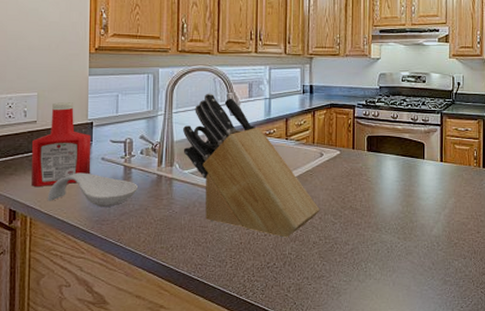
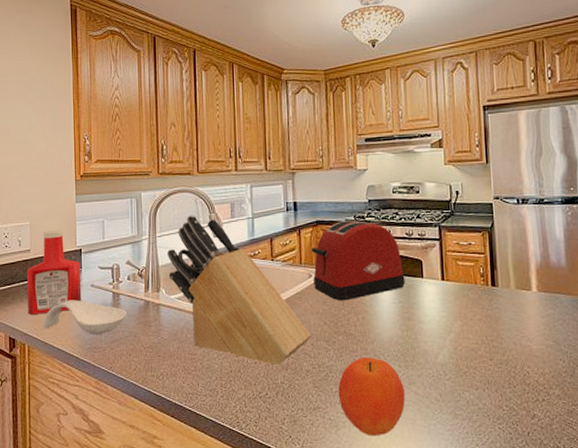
toaster: none [324,104,408,178] -> present [311,220,405,301]
fruit: none [342,230,402,302] -> present [338,357,405,436]

